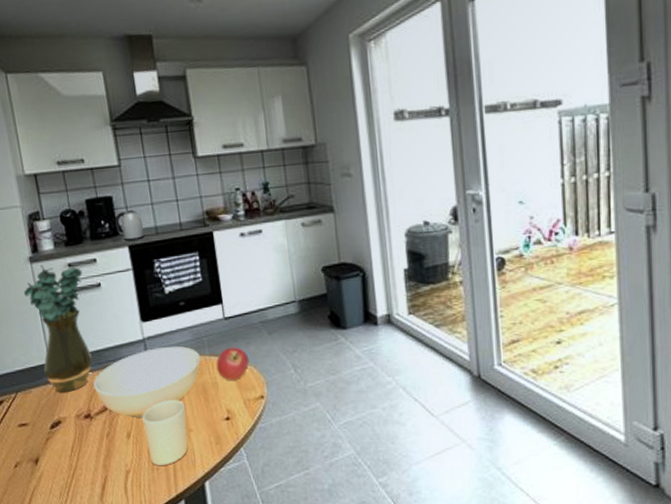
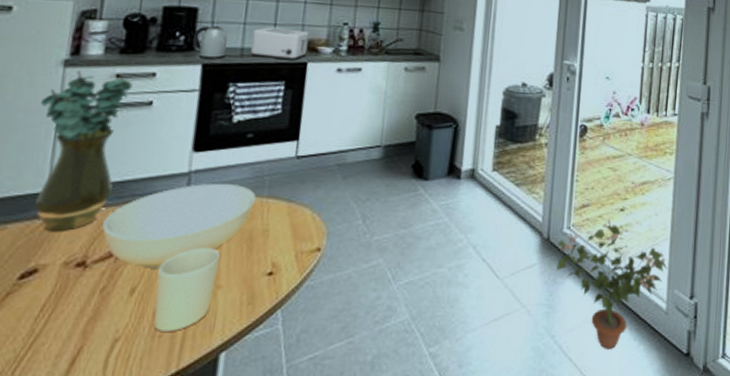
toaster: none [161,202,210,233] -> present [250,27,309,61]
fruit: present [216,346,250,381] -> none [272,189,314,229]
potted plant: none [490,353,622,480] -> present [556,219,667,349]

